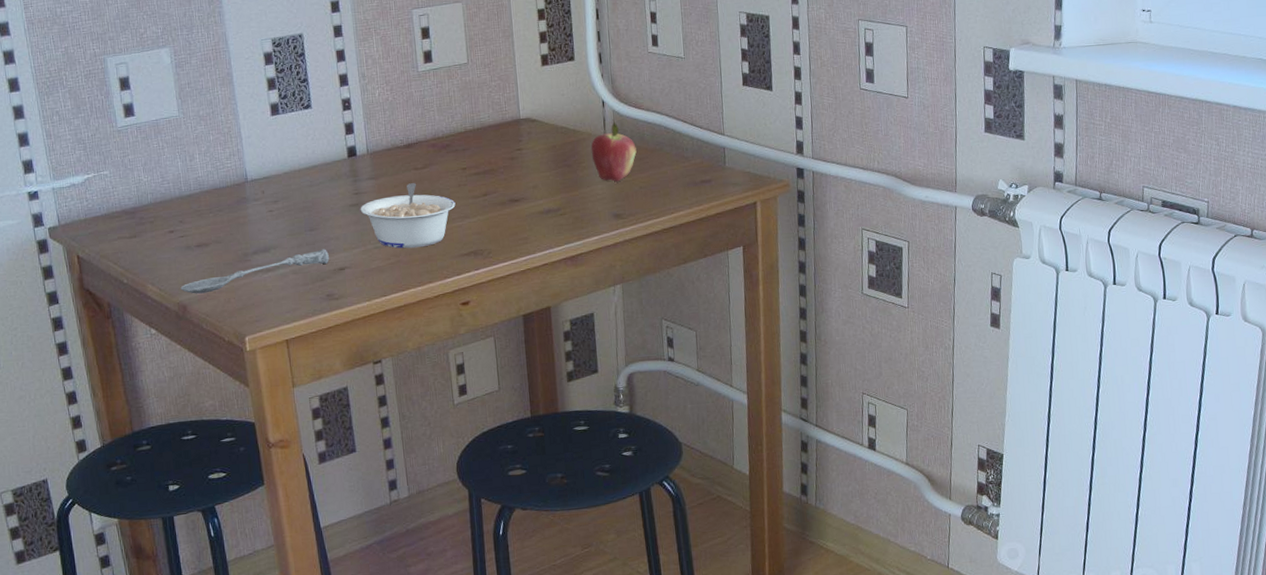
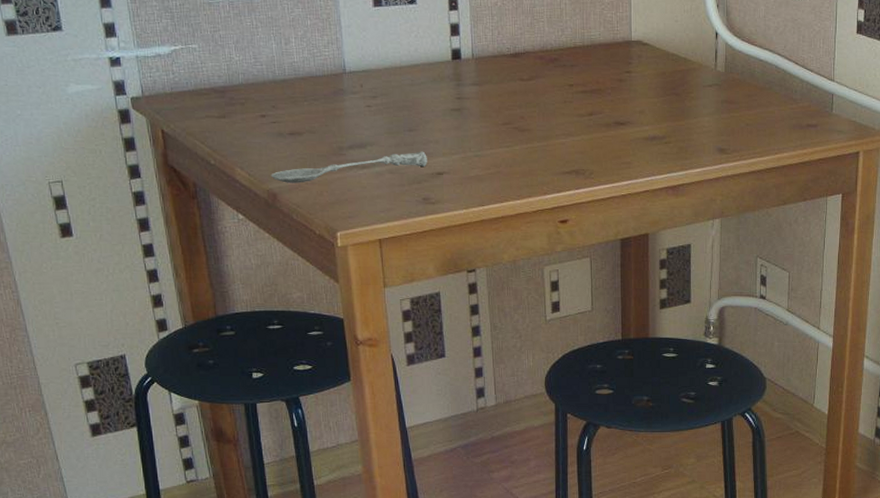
legume: present [360,183,456,249] -> none [462,94,560,161]
fruit: present [590,119,637,182] -> none [700,52,746,116]

